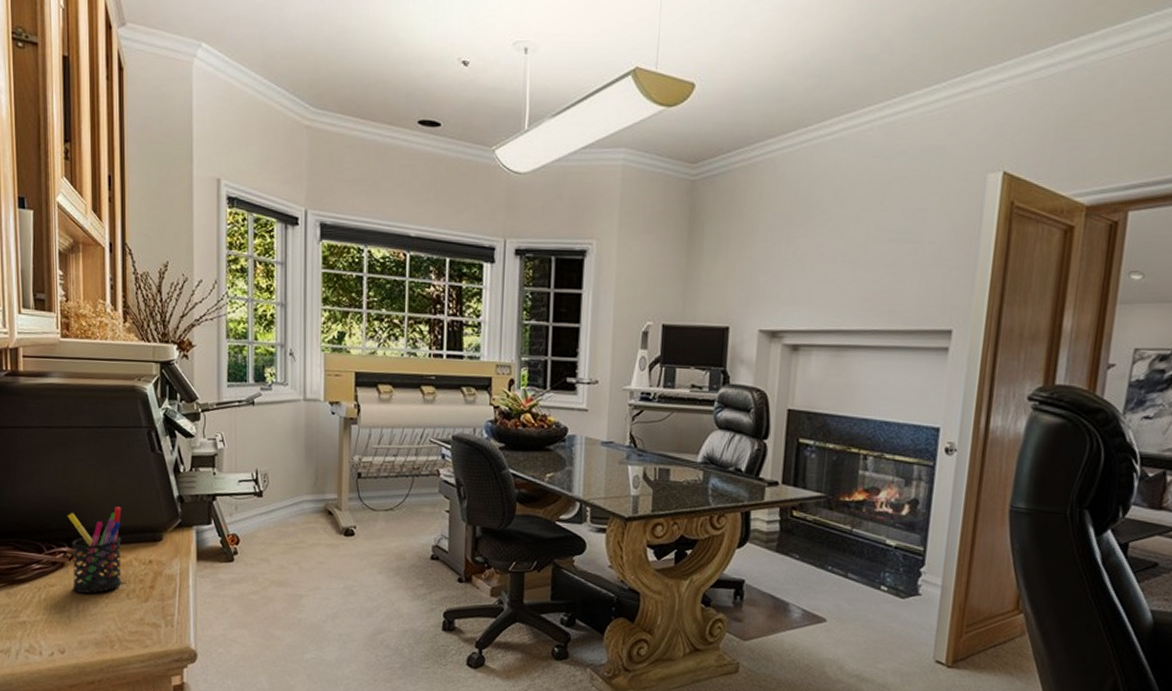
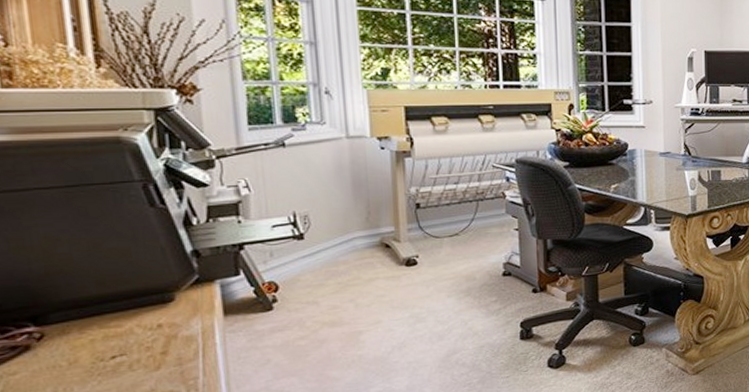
pen holder: present [67,506,122,594] -> none [29,271,120,376]

